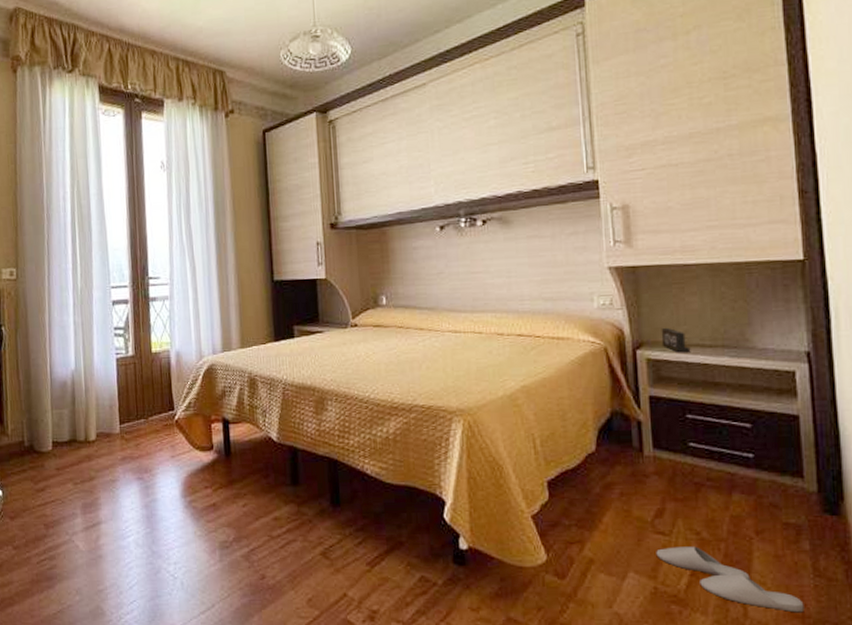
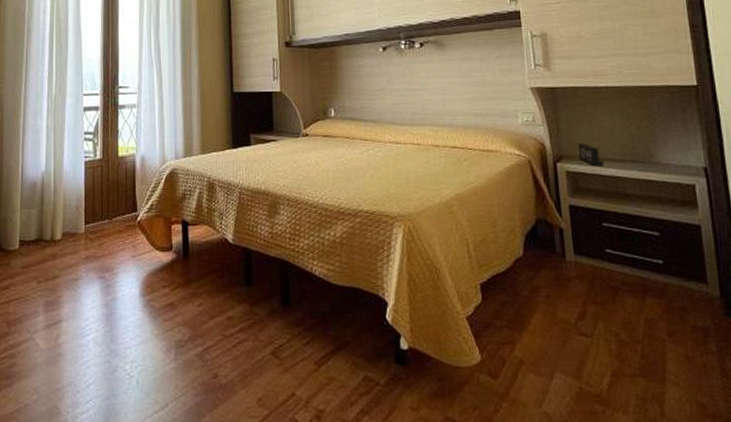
slippers: present [656,546,804,613] -> none [580,347,715,413]

